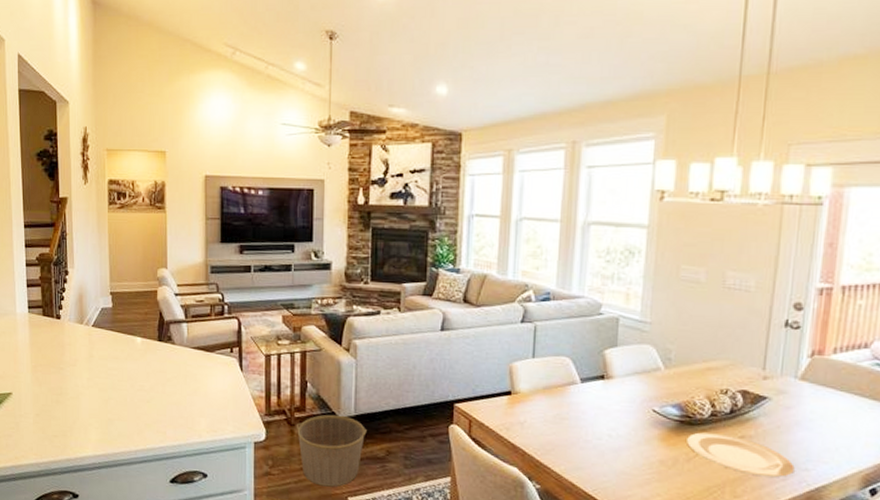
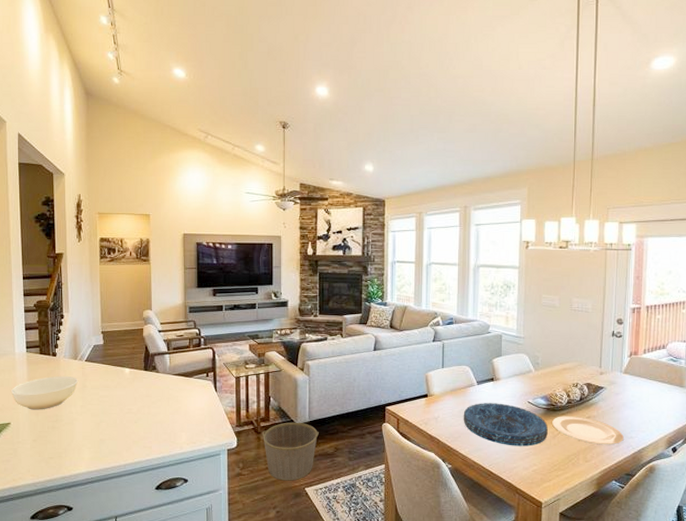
bowl: none [13,342,84,381] -> present [11,375,78,410]
placemat: none [559,407,680,470] -> present [463,403,548,446]

